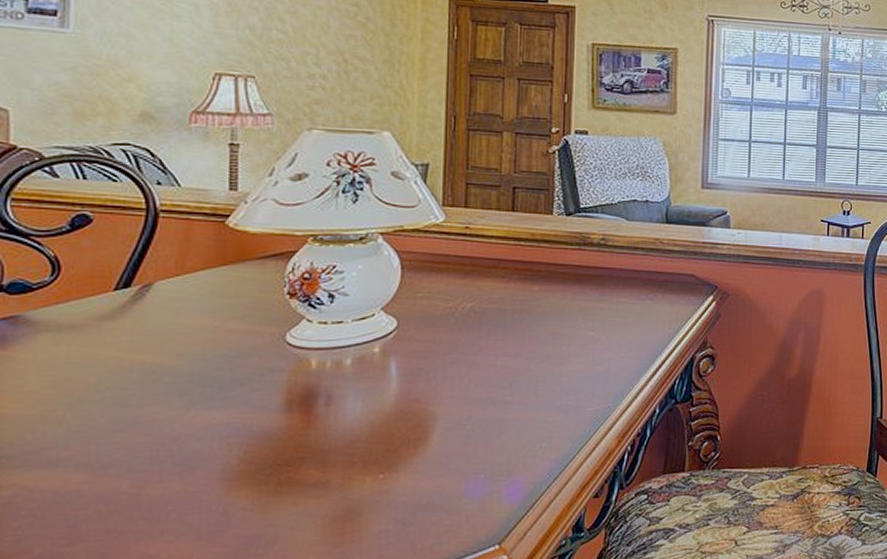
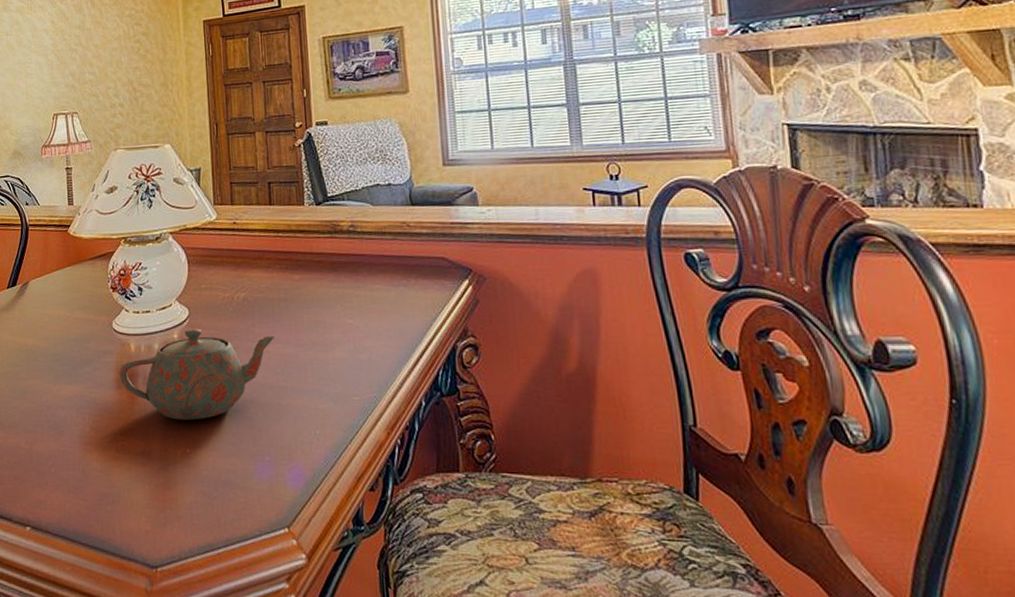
teapot: none [289,341,506,444] -> present [118,328,277,420]

